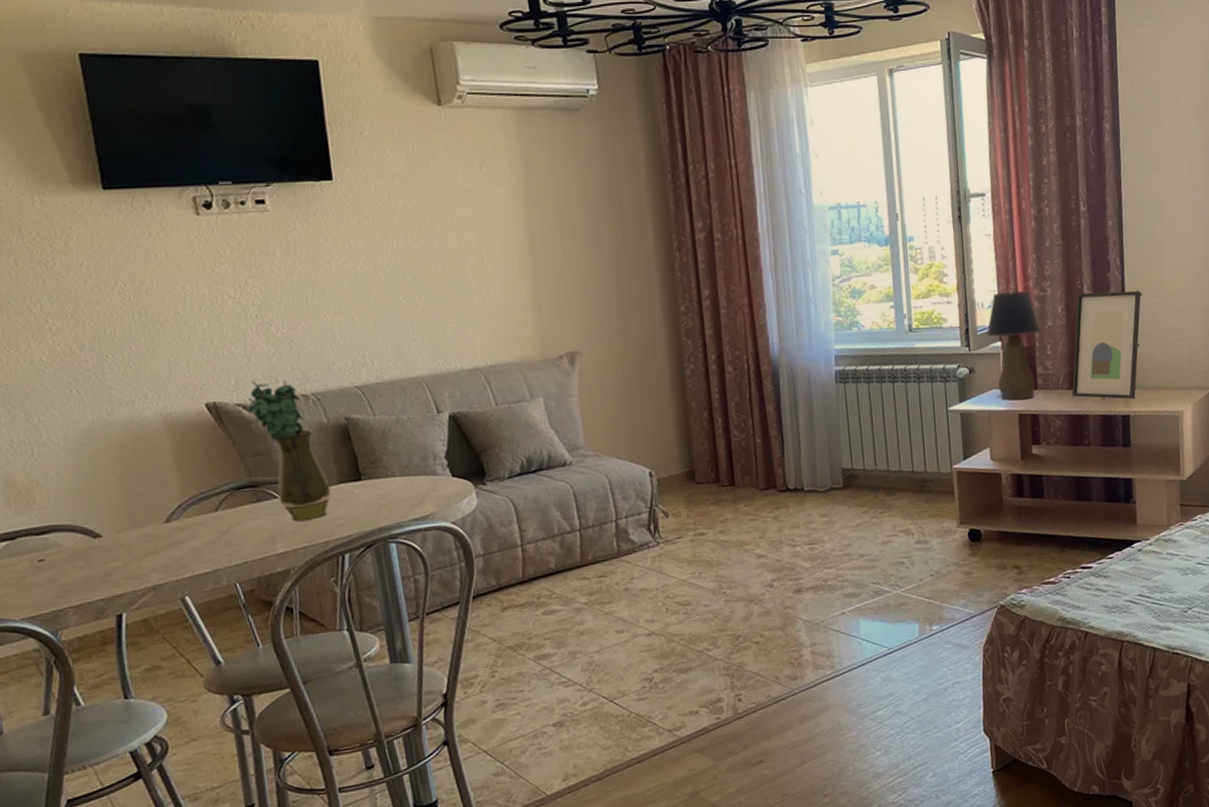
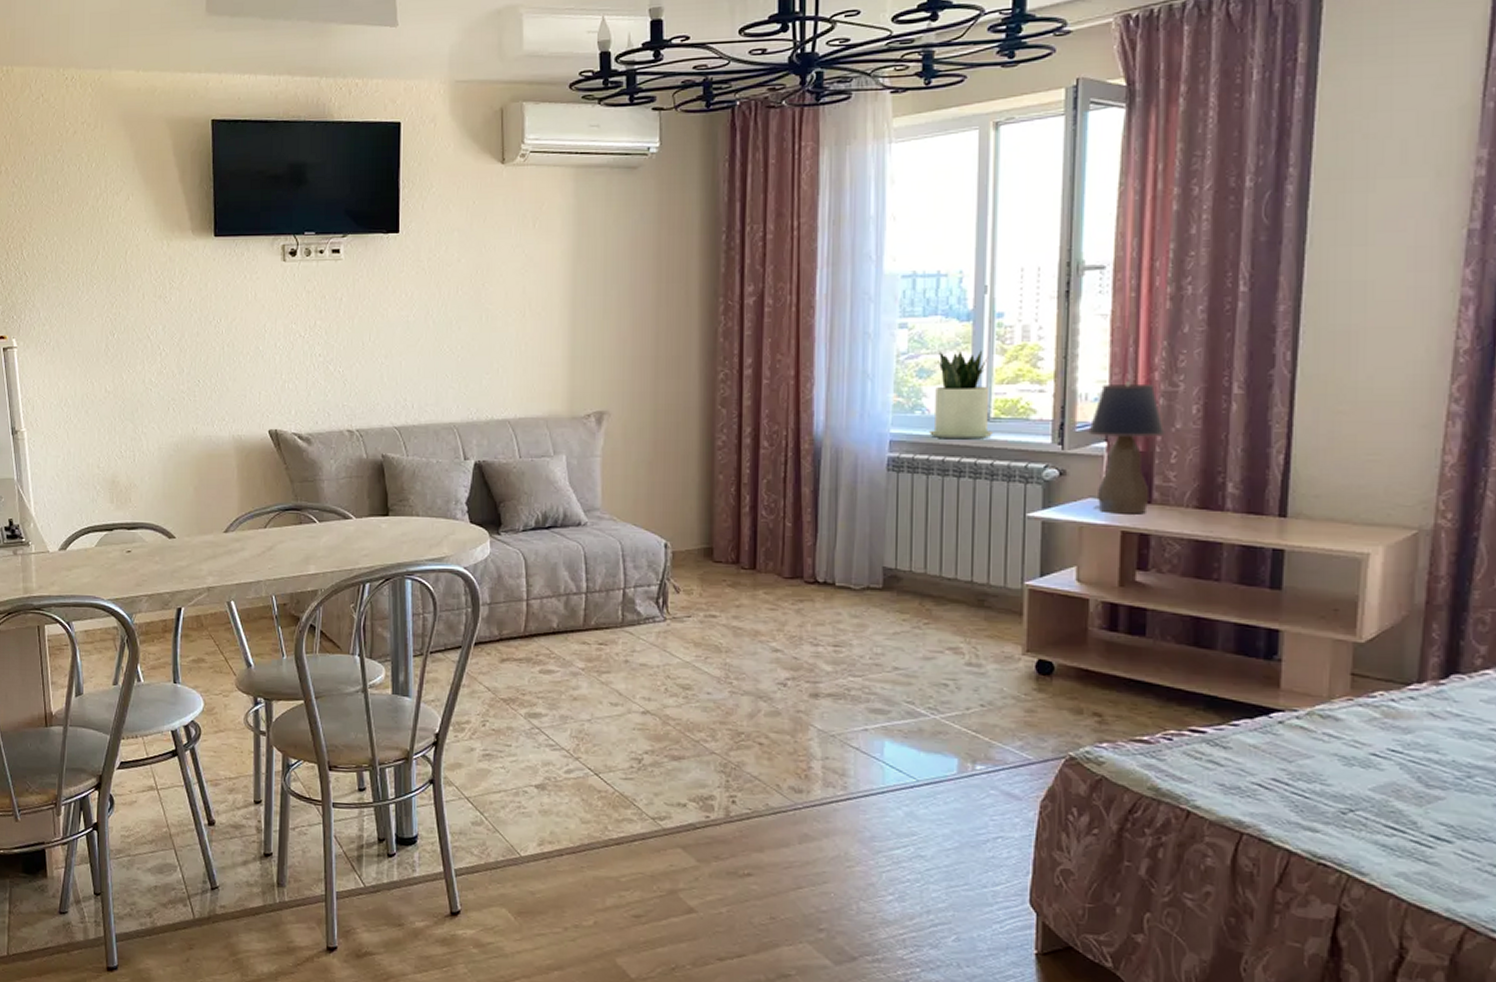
vase: present [248,380,331,521] -> none [302,413,361,546]
planter: none [865,270,917,351] -> present [928,350,994,440]
picture frame: present [1071,290,1143,400] -> none [1200,392,1322,530]

